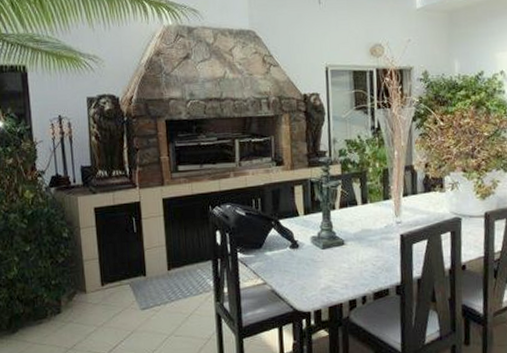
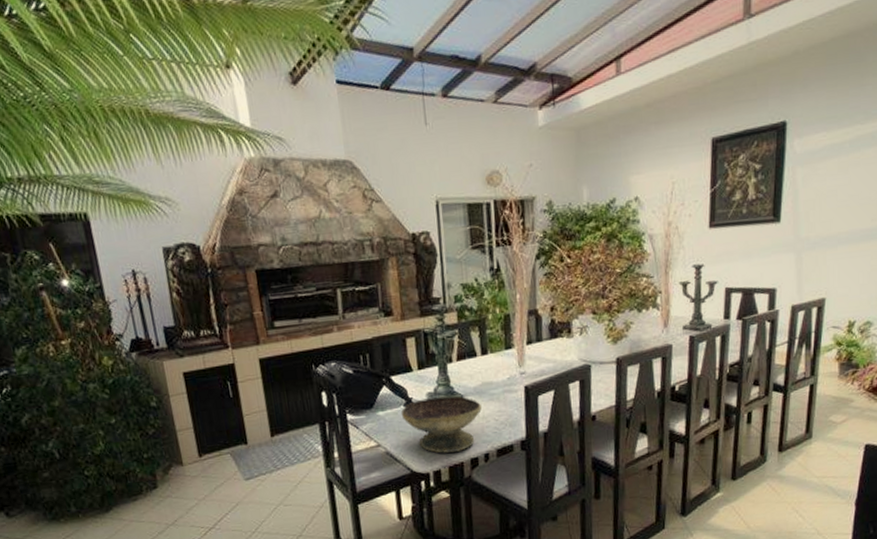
decorative bowl: none [287,240,361,294] -> present [401,396,482,453]

